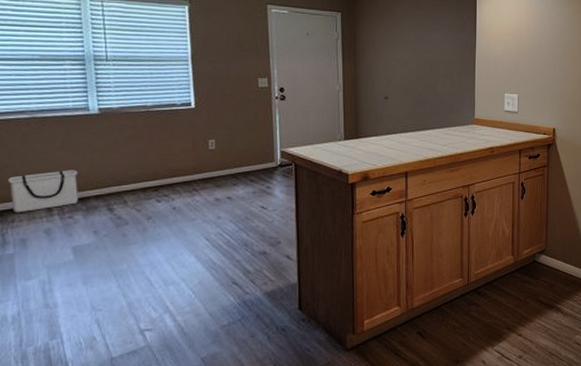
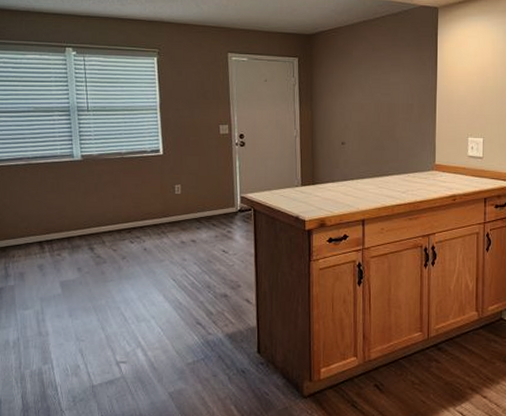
storage bin: present [7,170,78,213] -> none [9,211,65,250]

